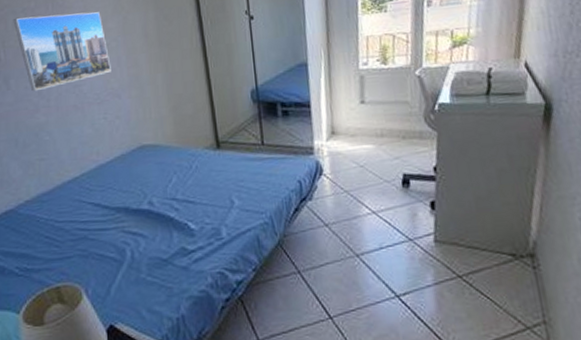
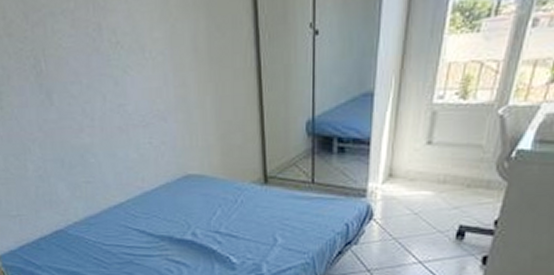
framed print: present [13,12,111,92] -> none [52,17,157,109]

